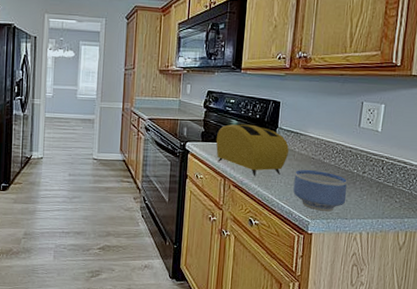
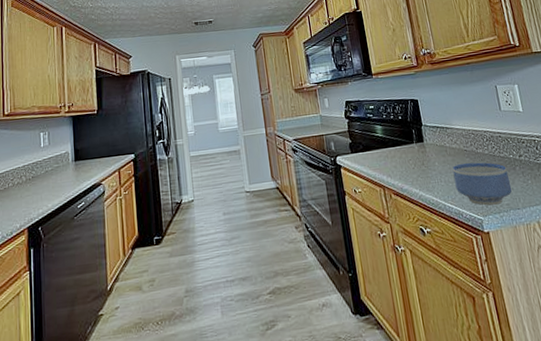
toaster: present [216,124,290,176] -> none [364,127,441,180]

